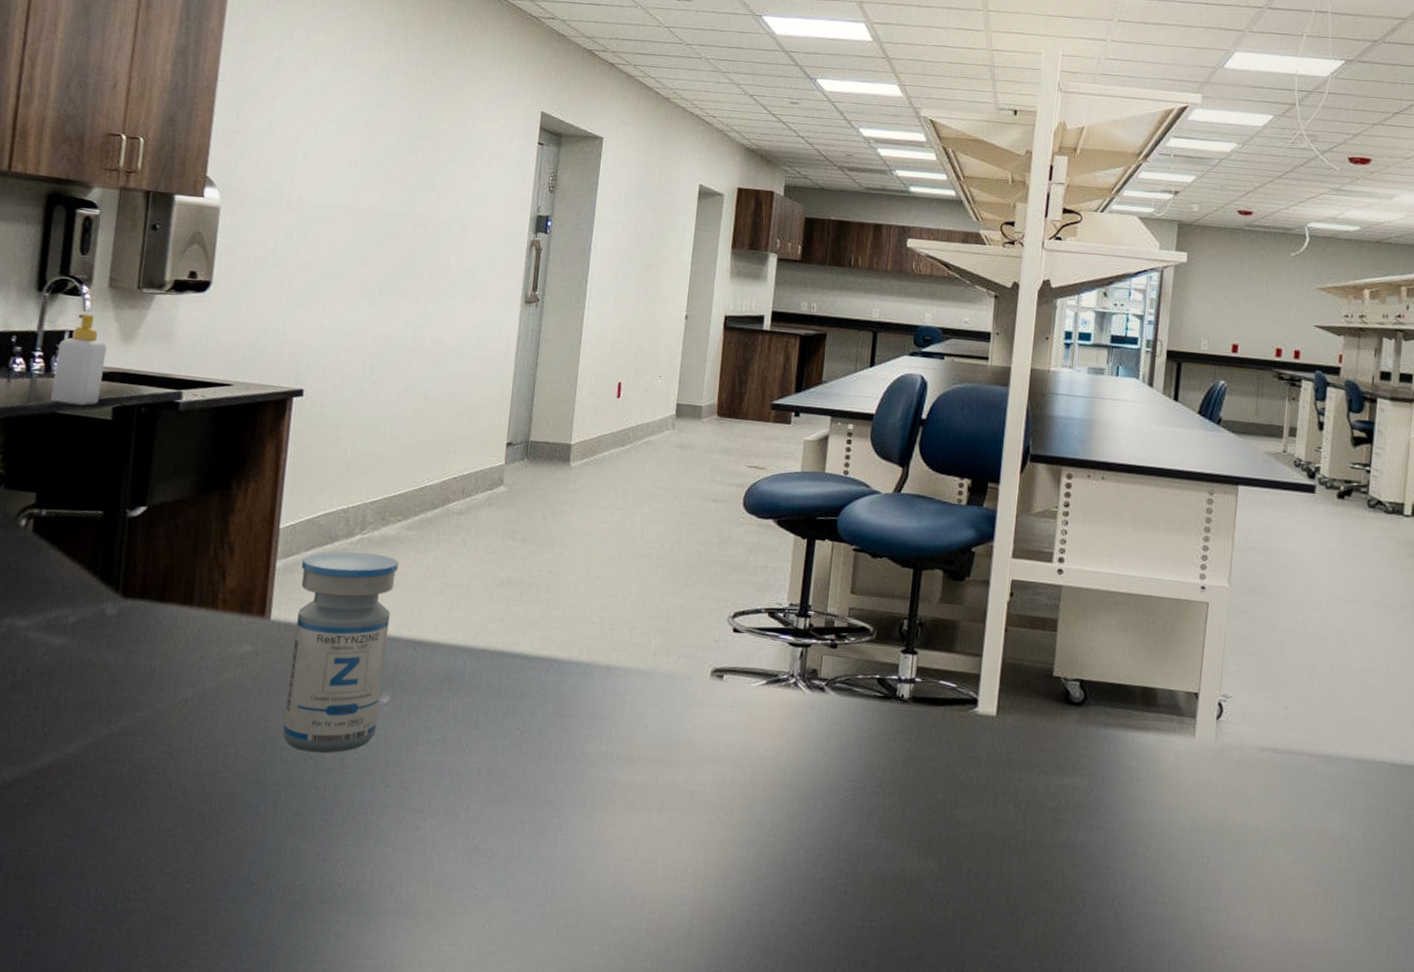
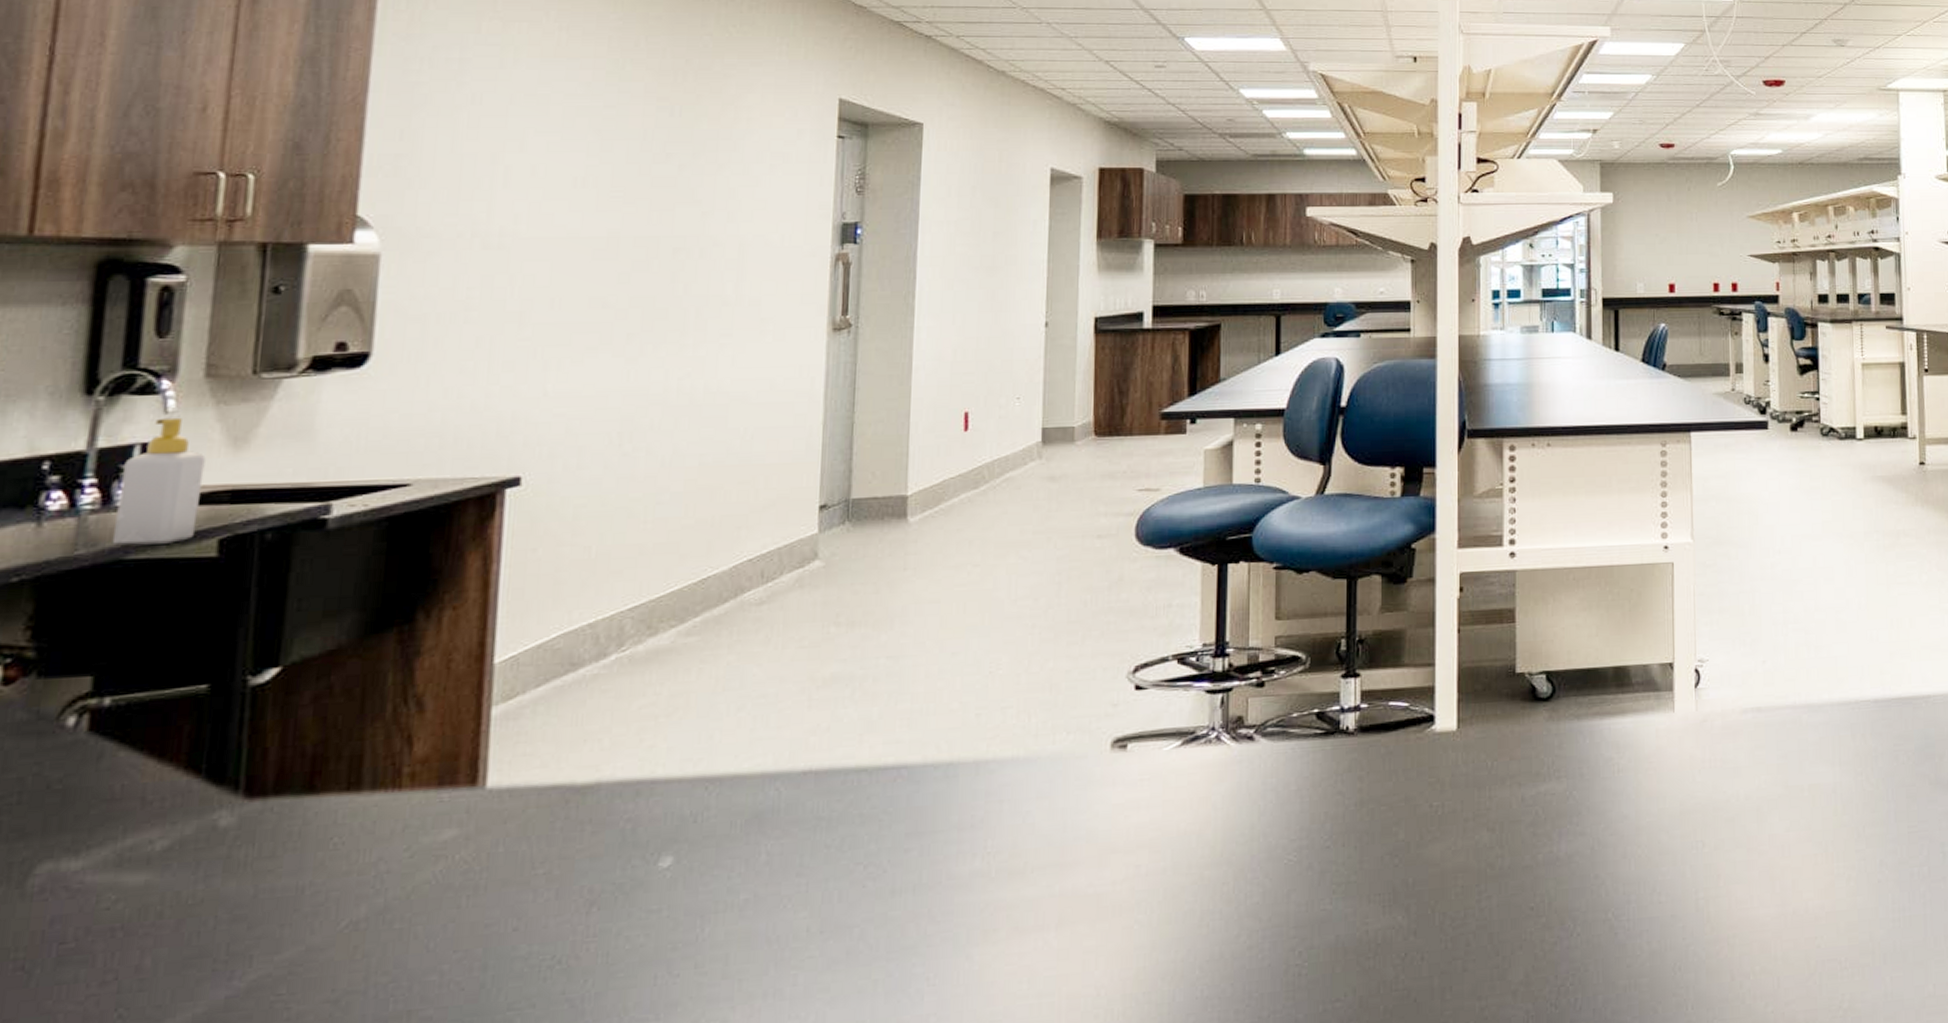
medicine: present [283,551,399,754] -> none [514,674,676,956]

